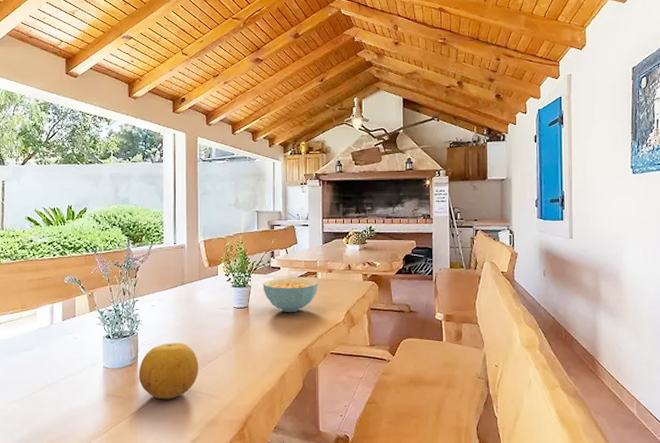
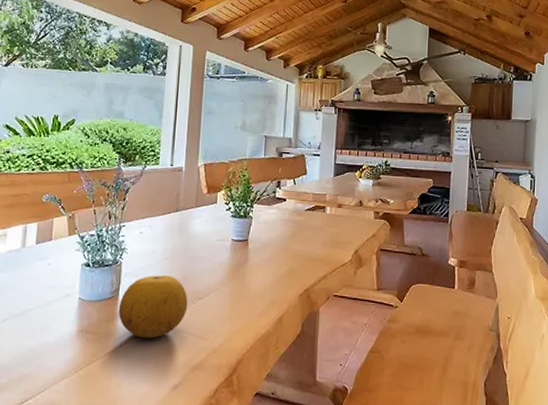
cereal bowl: present [262,278,318,312] -> none [265,211,326,248]

